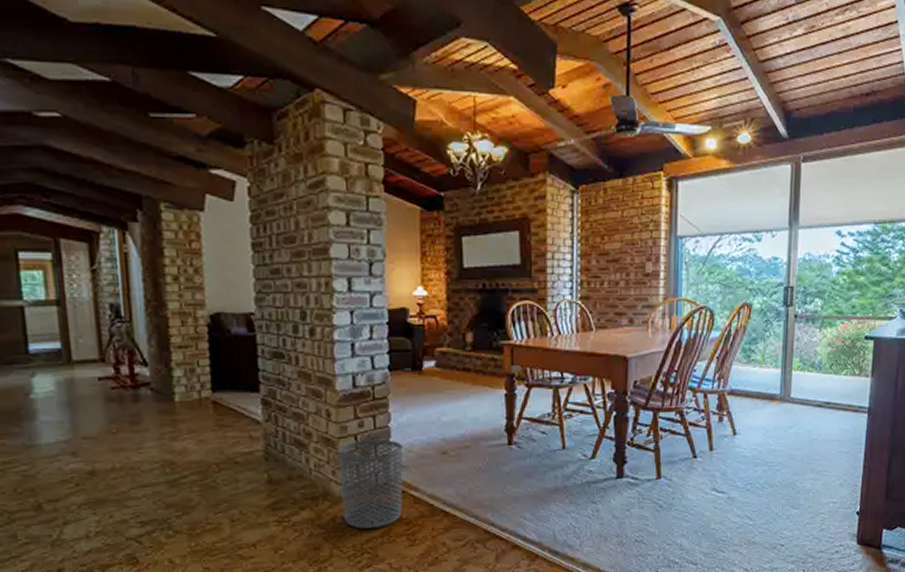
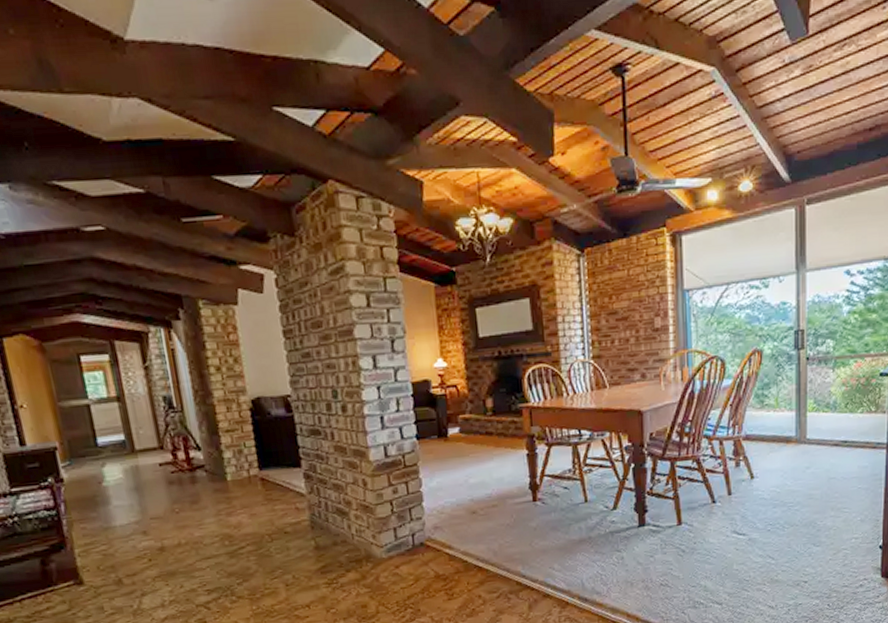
waste bin: present [338,438,404,529] -> none [376,503,439,587]

